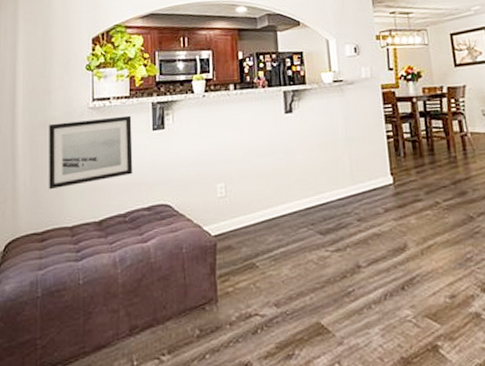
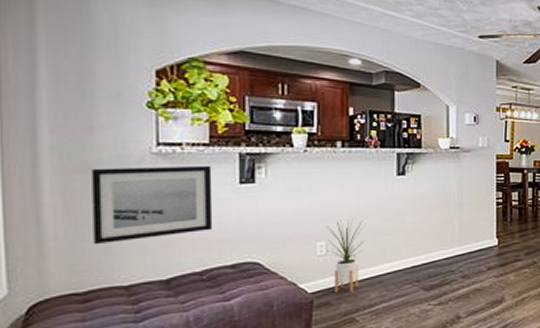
house plant: none [224,159,259,236] -> present [326,219,364,293]

